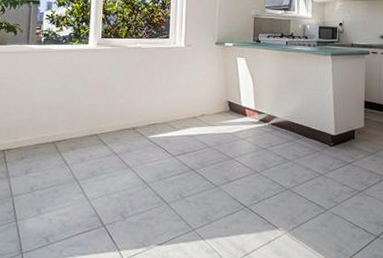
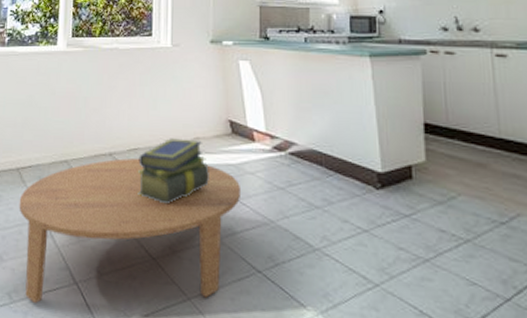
coffee table: none [54,130,236,243] -> present [19,158,242,303]
stack of books: none [155,115,212,164] -> present [137,138,209,205]

